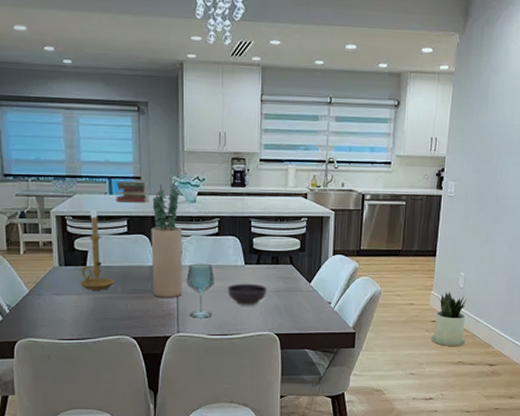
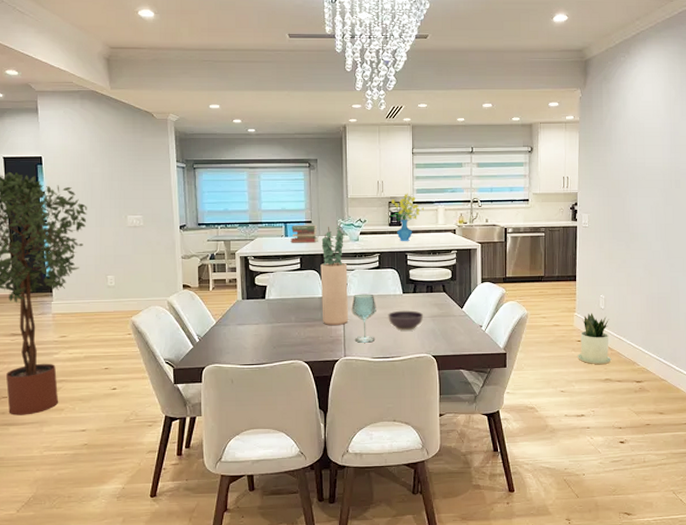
candle holder: present [80,209,115,290] -> none [260,250,290,320]
bouquet: none [233,148,272,205] -> present [390,193,424,241]

